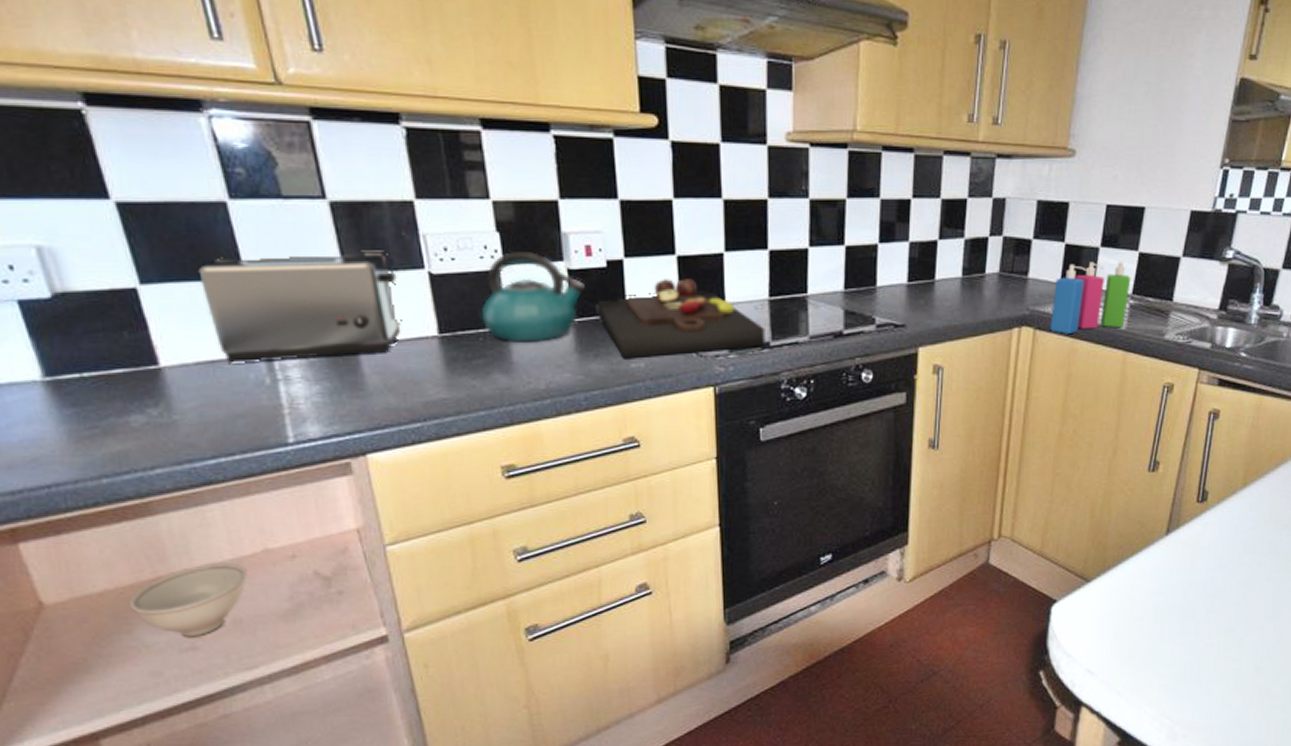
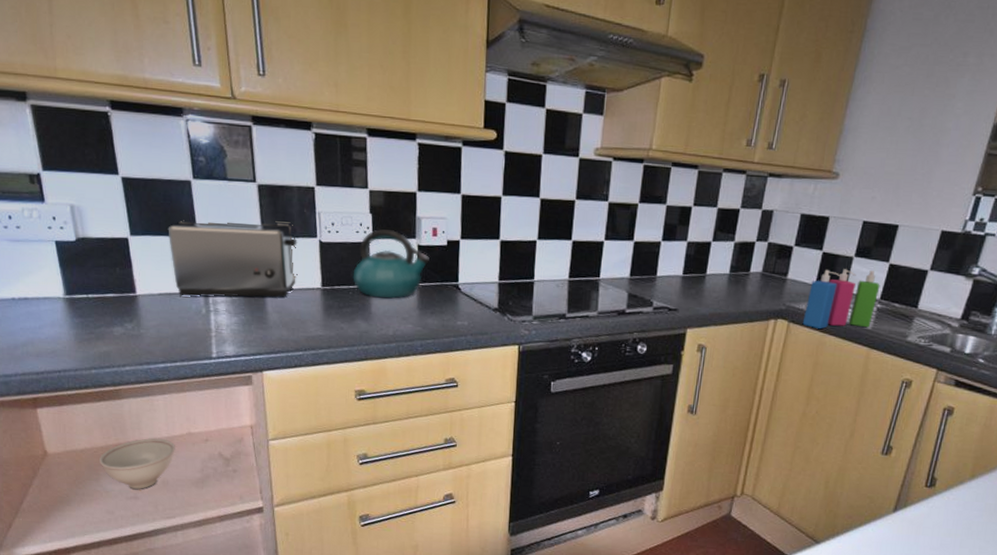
cutting board: present [596,279,765,359] -> none [436,258,563,318]

